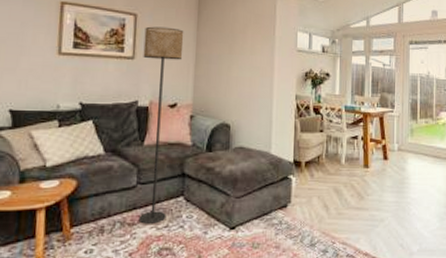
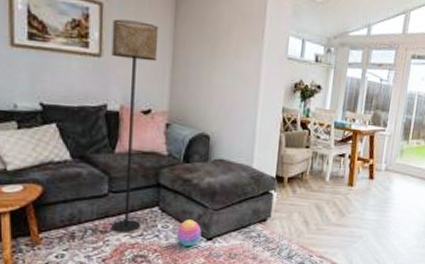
stacking toy: none [200,209,225,237] -> present [176,220,202,247]

